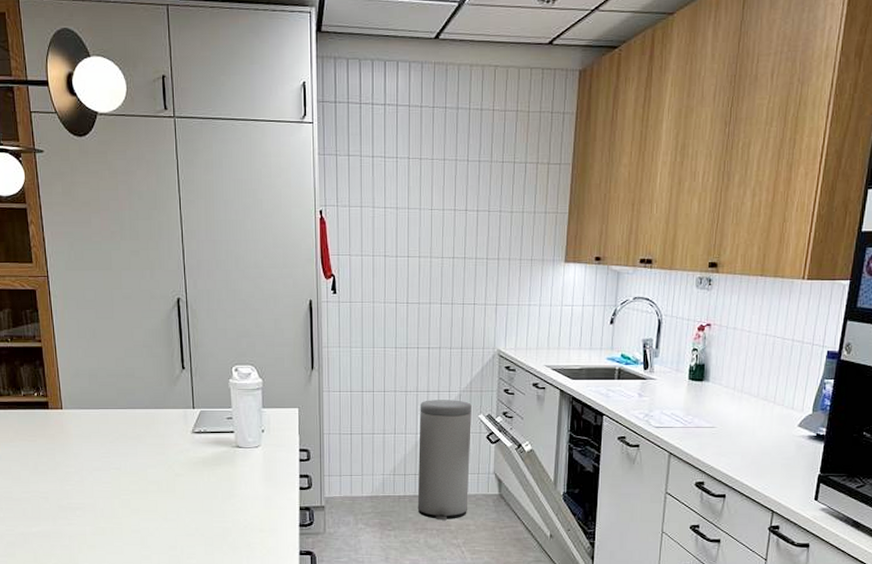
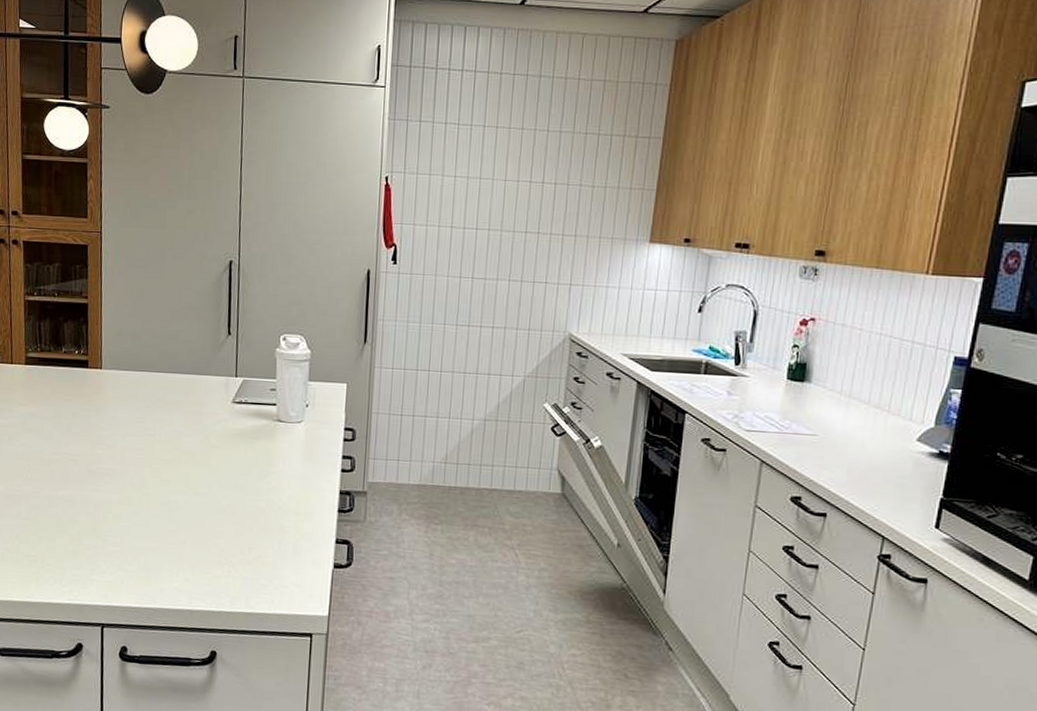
pedal bin: present [417,400,472,520] -> none [469,383,537,518]

